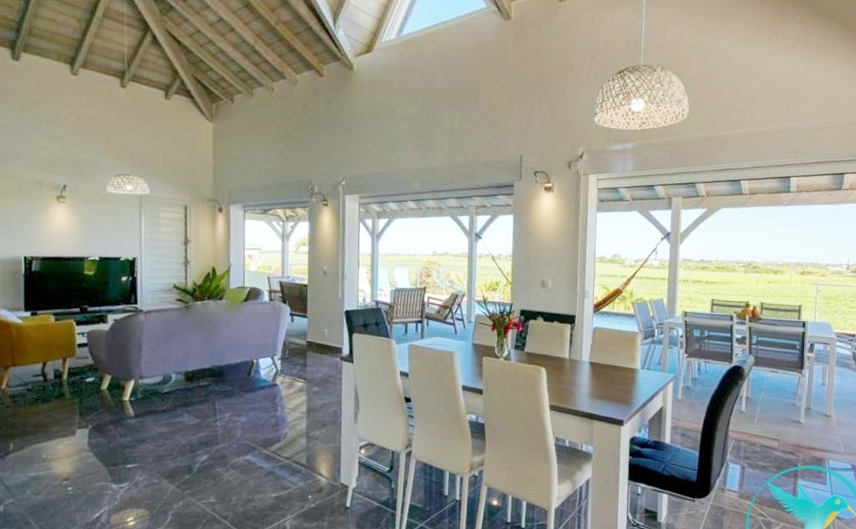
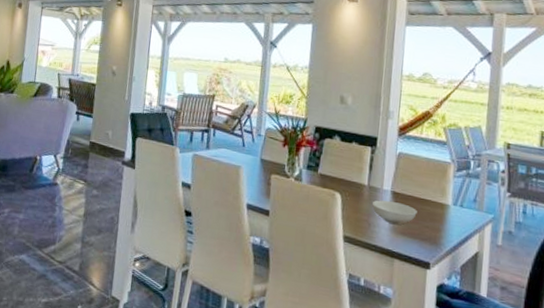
bowl: none [573,371,612,391] -> present [371,200,417,225]

